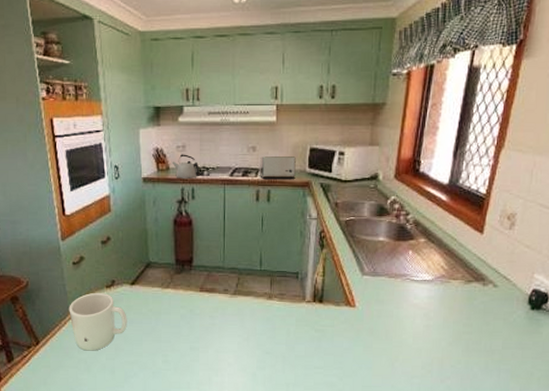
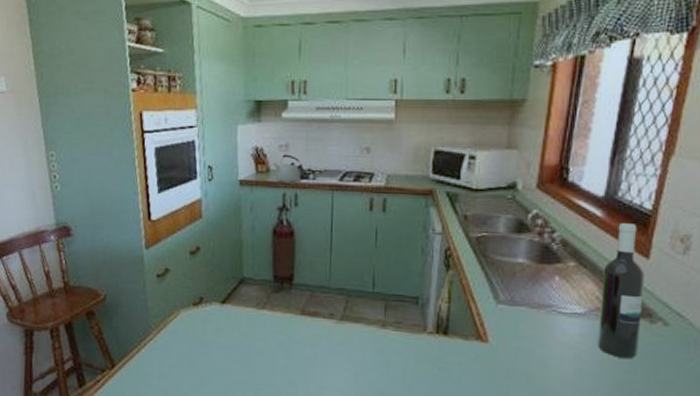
mug: present [69,292,127,351] -> none [150,310,216,379]
toaster: present [260,156,296,180] -> none [374,159,417,187]
wine bottle: none [442,205,479,315] -> present [598,223,644,359]

